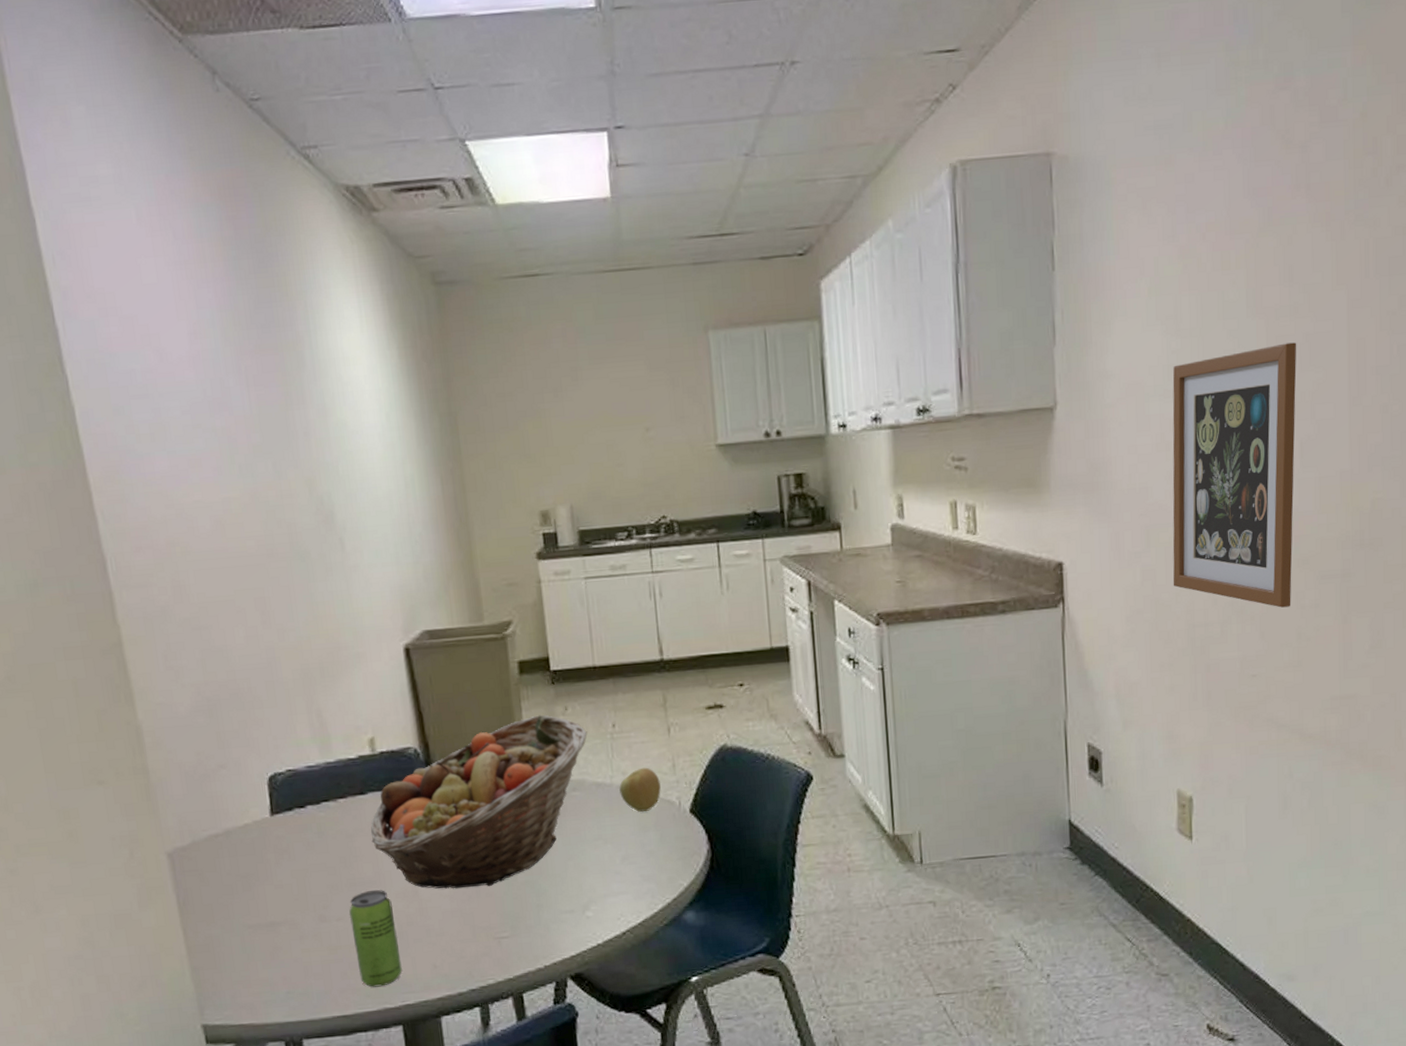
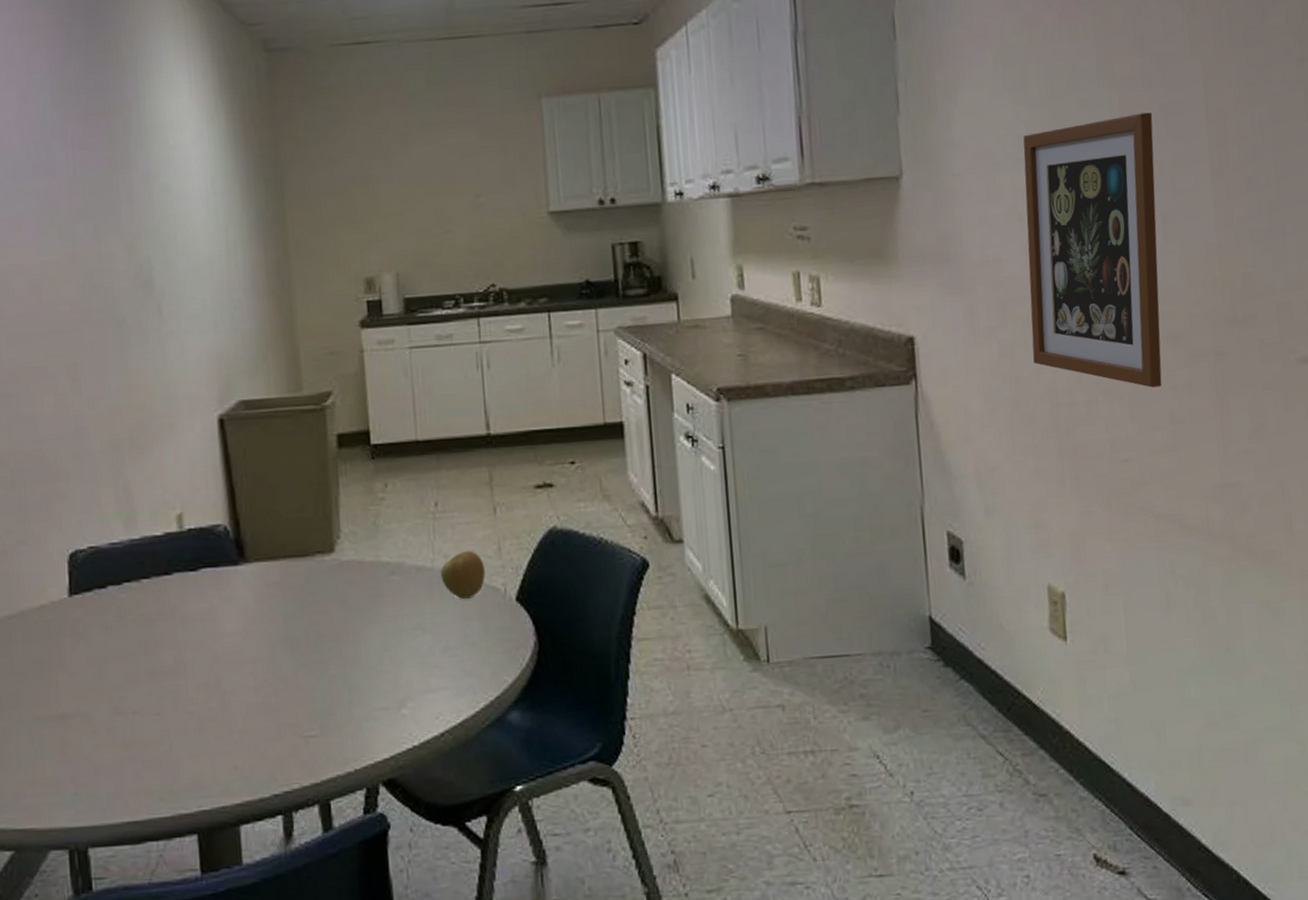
beverage can: present [349,889,402,987] -> none [146,680,200,790]
fruit basket: present [370,715,588,889] -> none [173,492,408,681]

